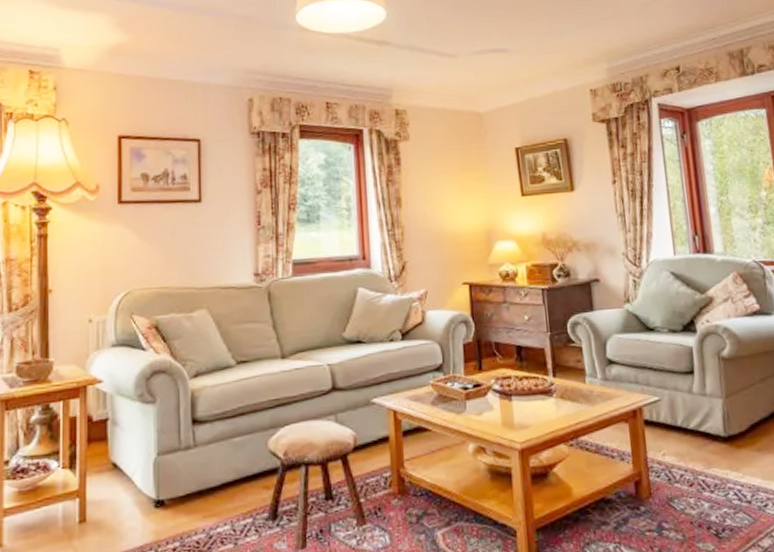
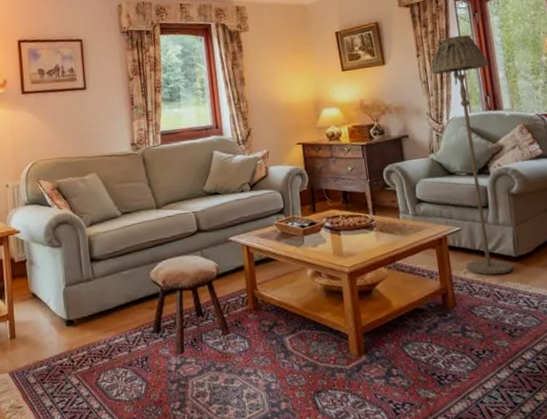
floor lamp: none [629,160,722,459] -> present [431,34,513,275]

